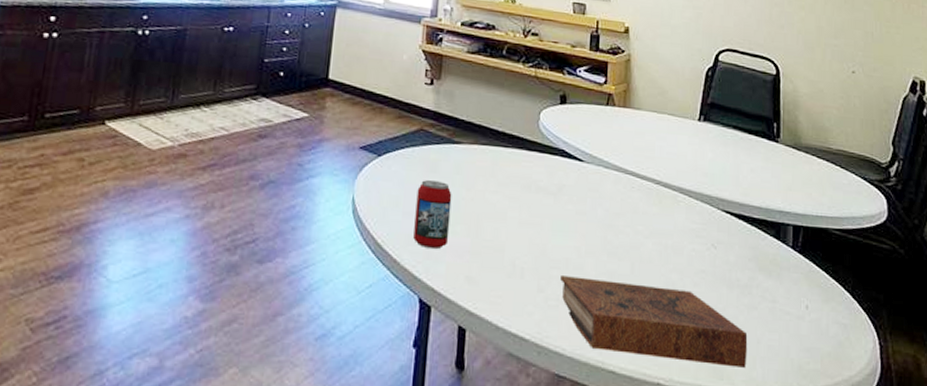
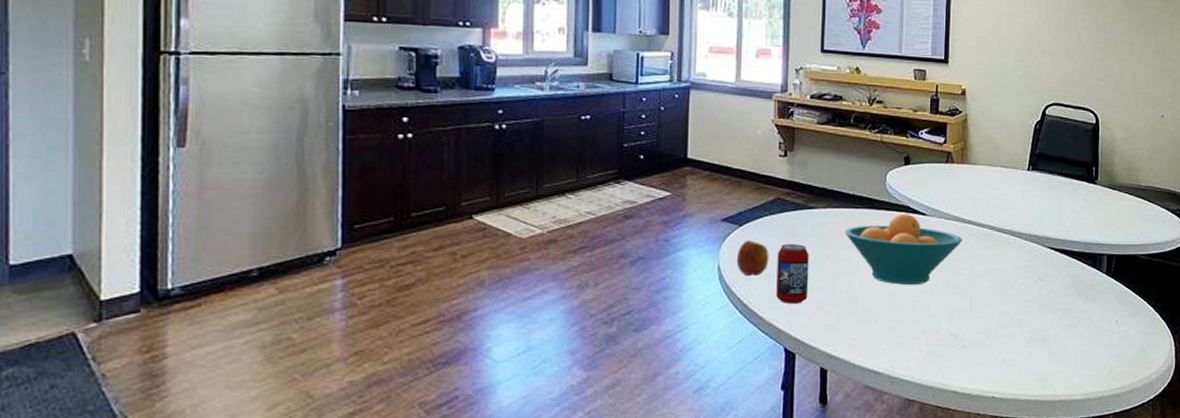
apple: none [372,172,409,214] -> present [736,240,769,277]
fruit bowl: none [491,156,624,240] -> present [844,213,962,285]
book: present [560,276,748,368] -> none [908,316,1068,377]

